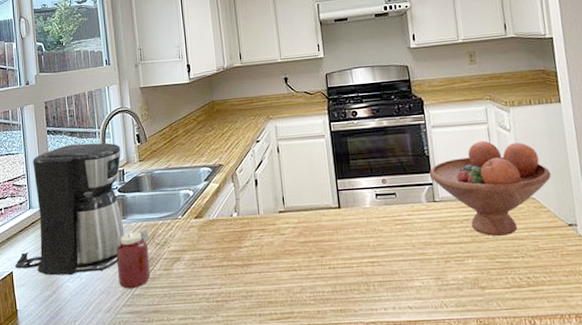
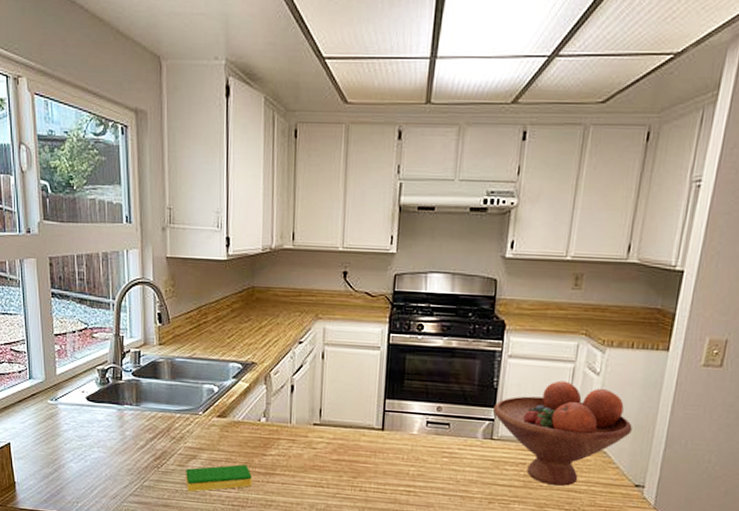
coffee maker: present [15,143,125,276] -> none [13,313,138,457]
jar: present [116,229,151,289] -> none [126,420,166,480]
dish sponge: none [171,260,232,294] -> present [185,464,252,492]

